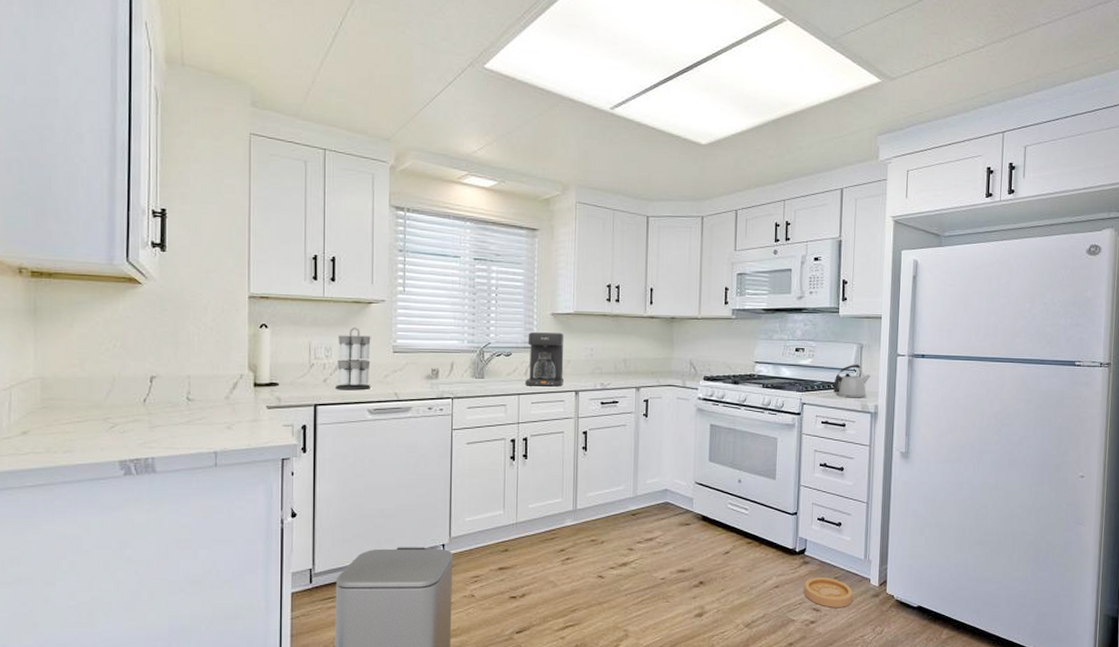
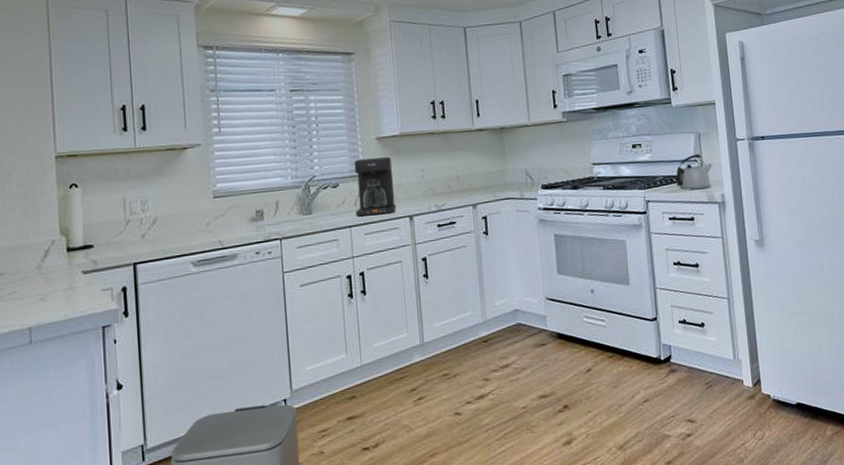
spice rack: present [336,327,371,391] -> none [153,176,192,245]
pet bowl: present [804,577,853,609] -> none [674,384,728,417]

